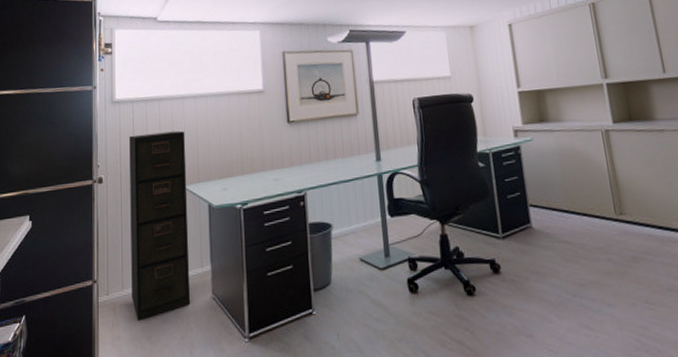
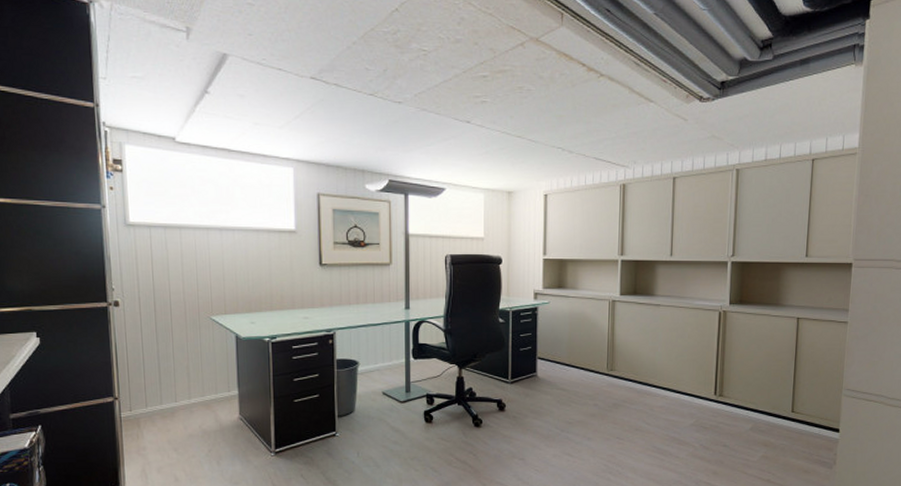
filing cabinet: present [129,130,191,321] -> none [147,261,218,435]

